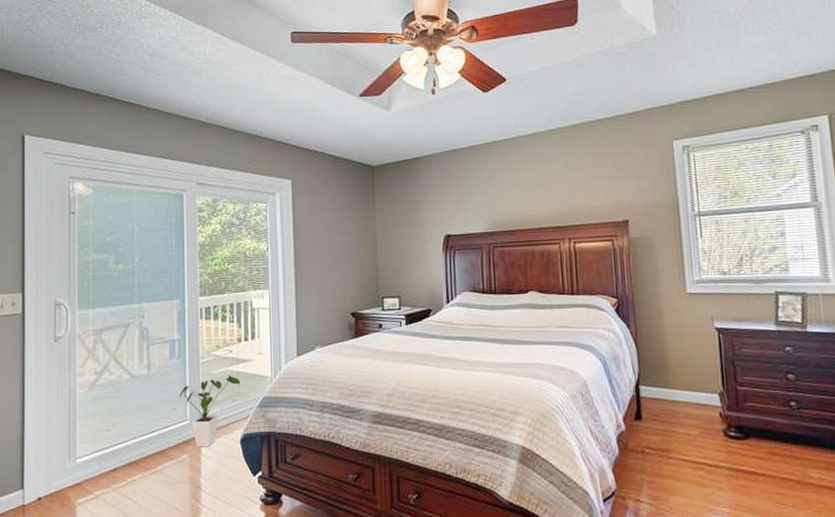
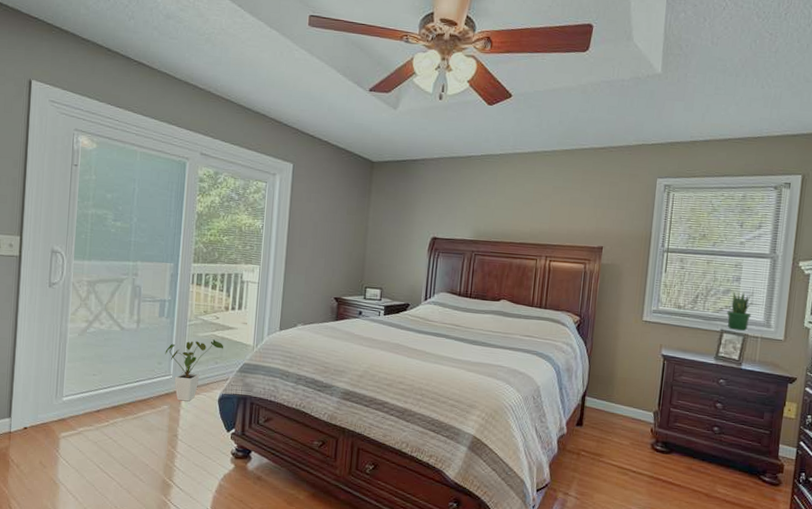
planter: none [778,247,806,290] -> present [727,291,753,331]

